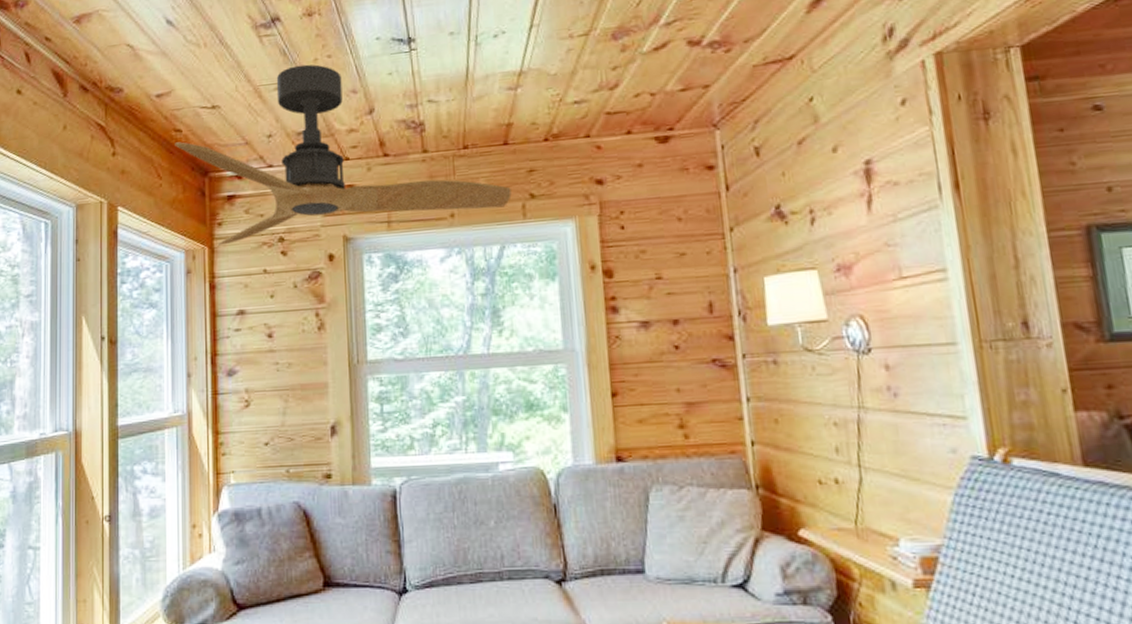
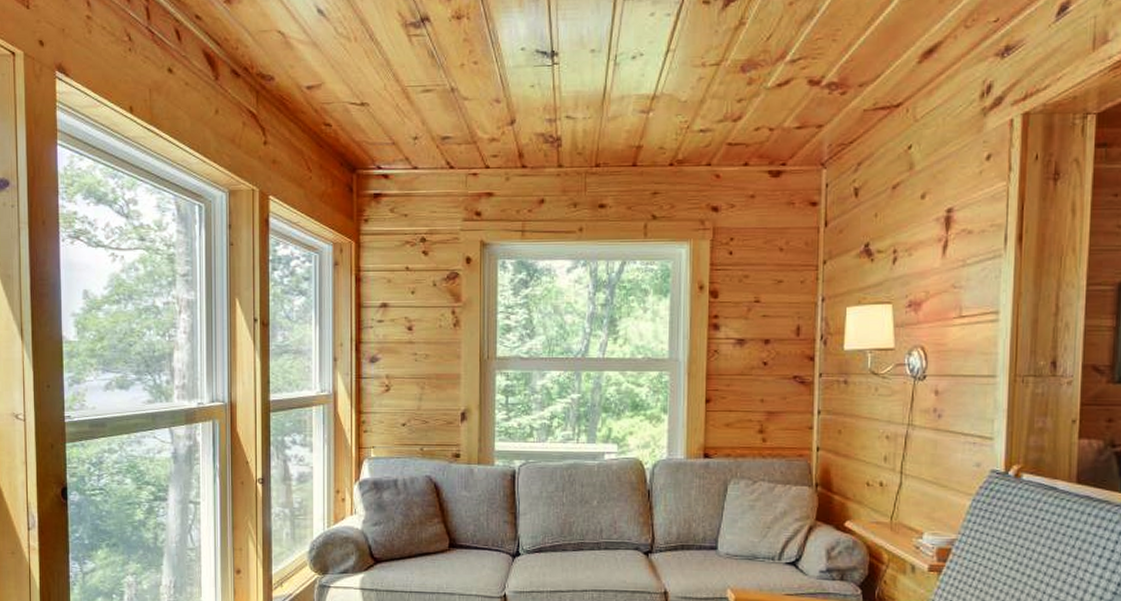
ceiling fan: present [175,64,512,246] -> none [324,69,636,241]

